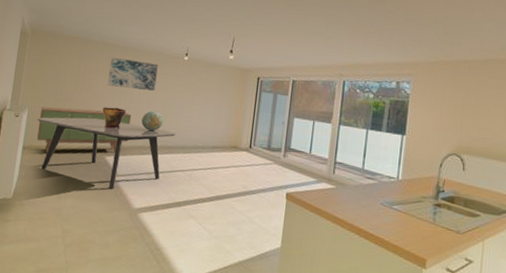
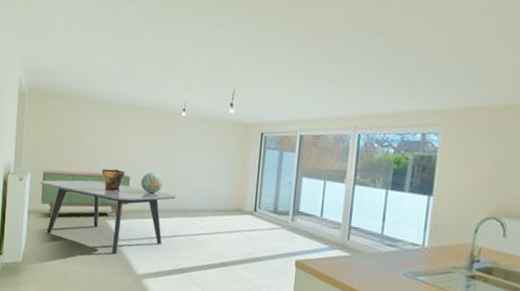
wall art: present [107,57,158,91] -> none [105,115,155,151]

